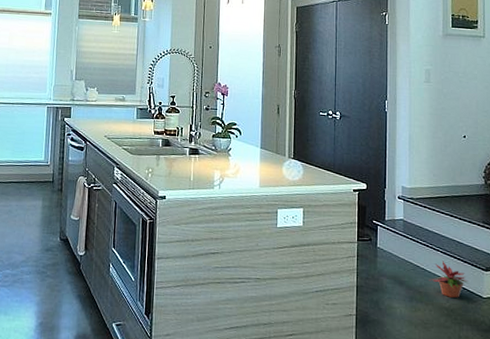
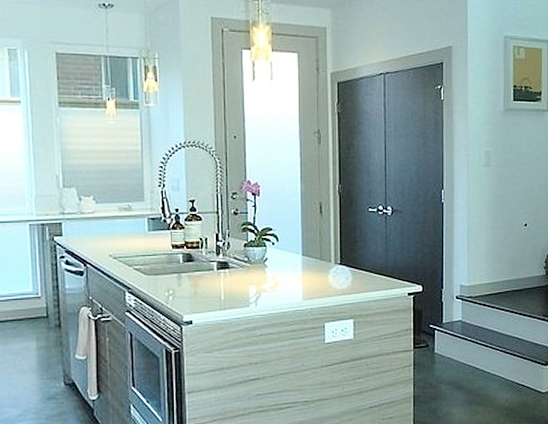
potted plant: present [429,260,469,298] -> none [488,359,528,397]

